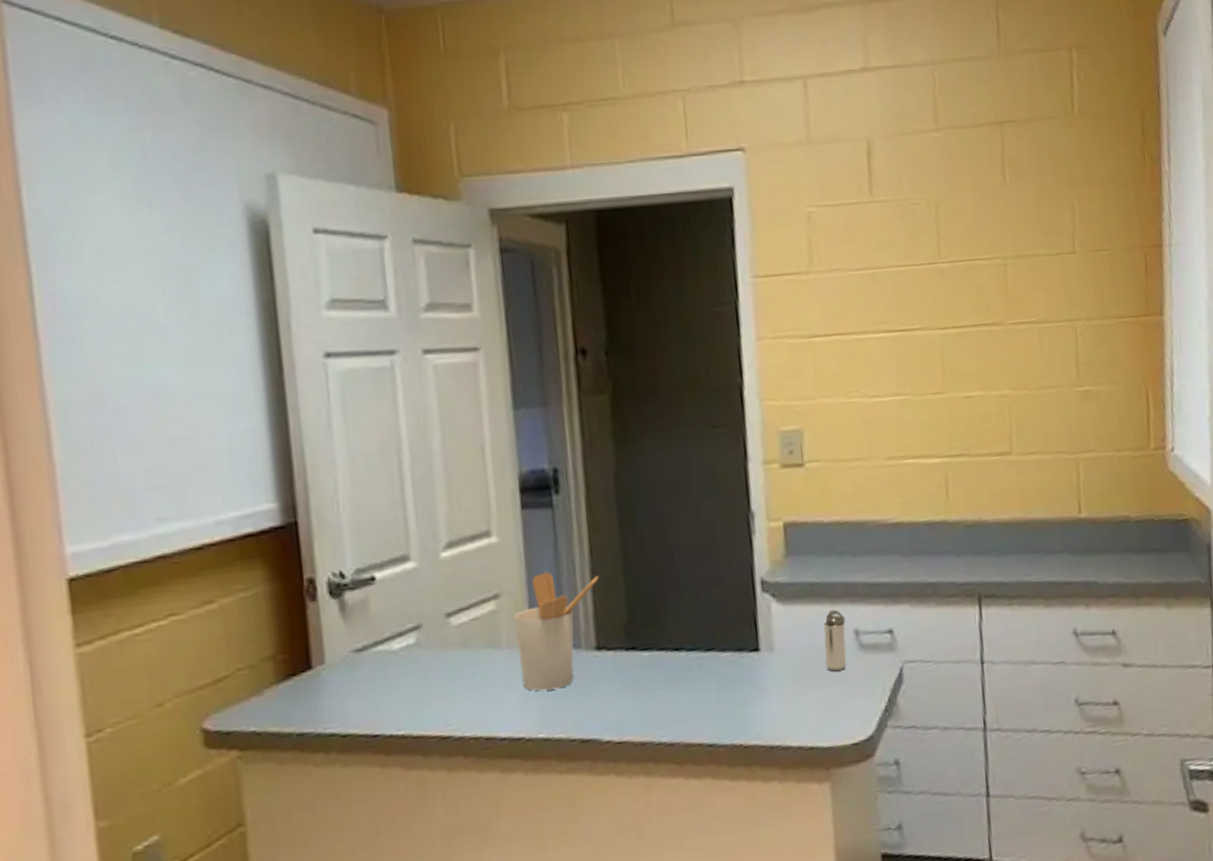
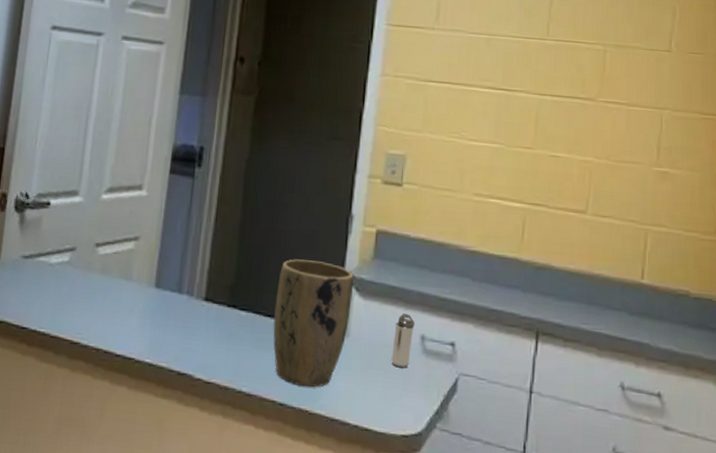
utensil holder: present [514,571,599,691] -> none [142,227,219,325]
plant pot: none [680,573,771,720] -> present [273,259,354,387]

